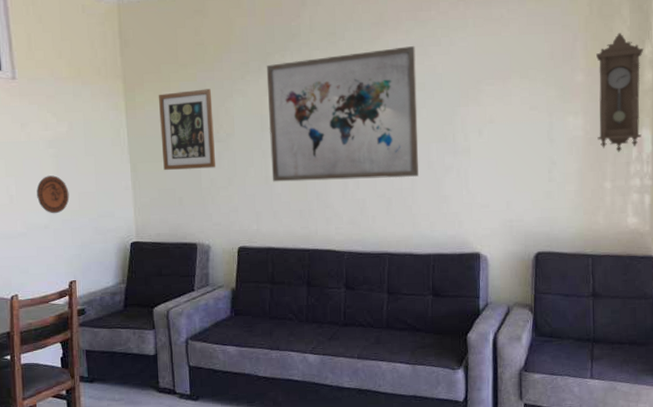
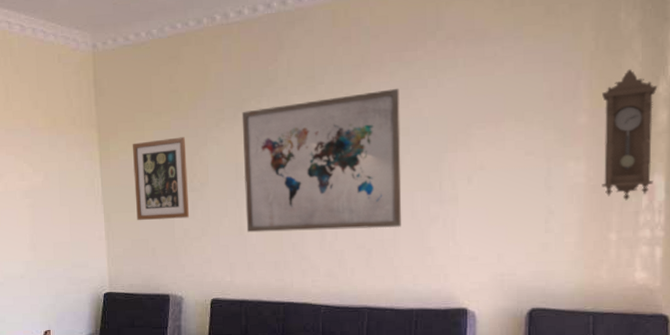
decorative plate: present [36,175,70,214] -> none [13,225,45,264]

